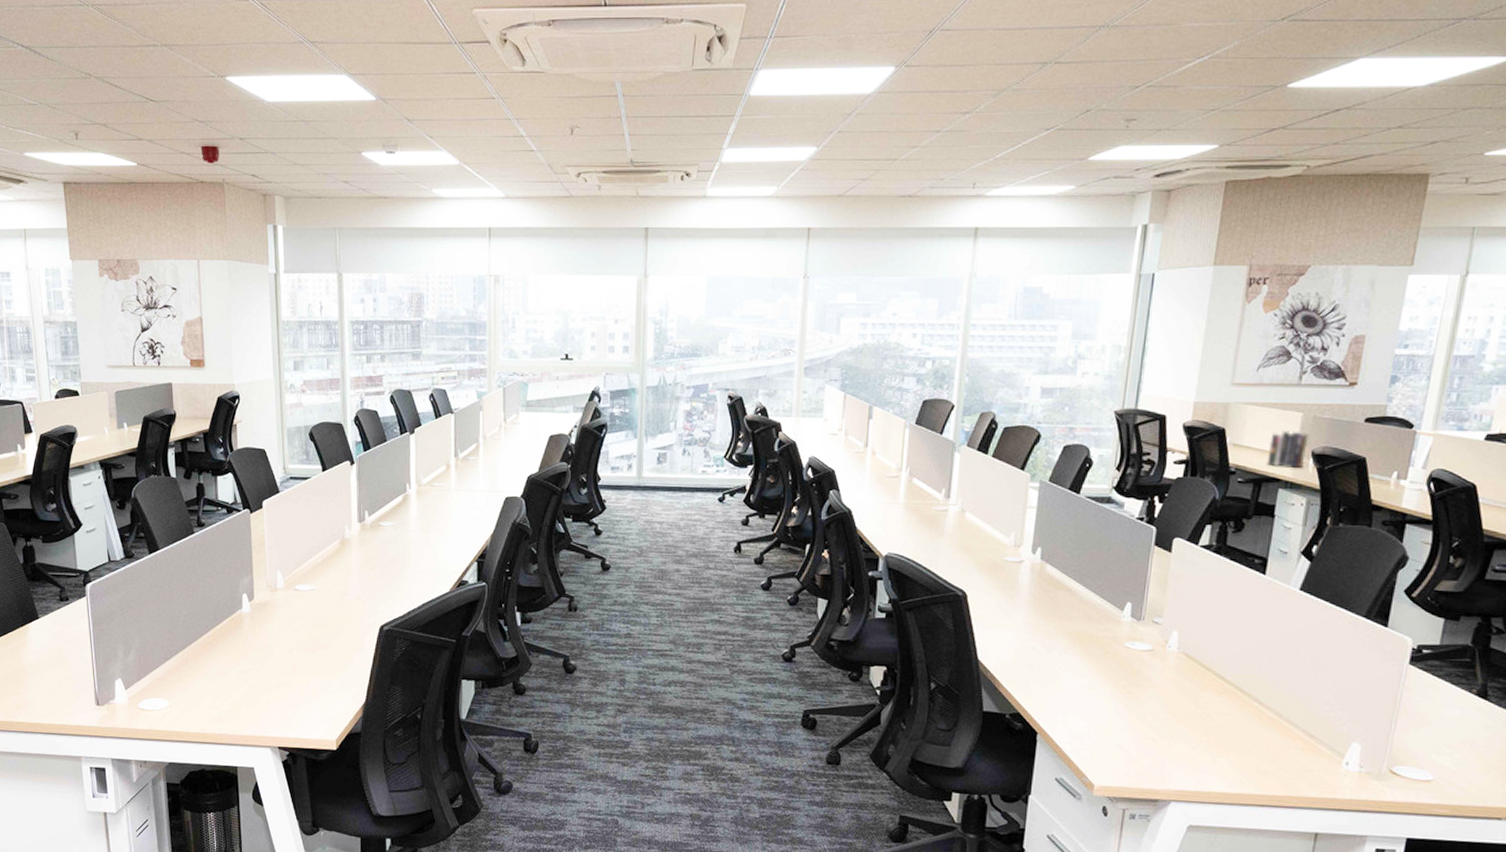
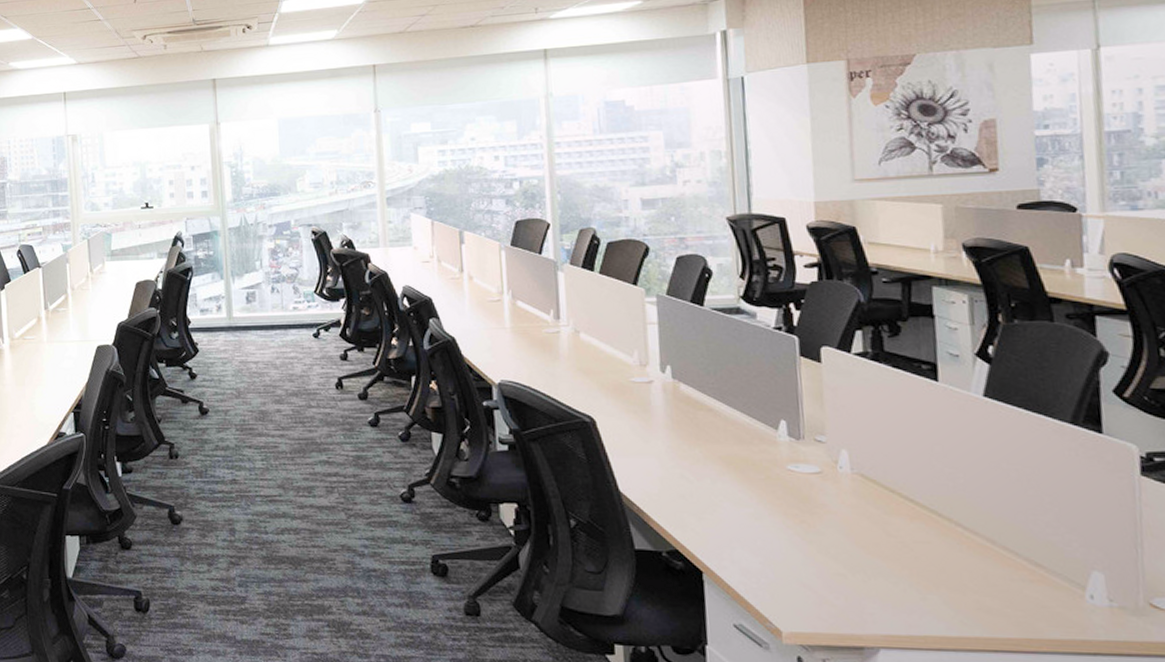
books: present [1267,430,1309,469] -> none [909,223,957,264]

